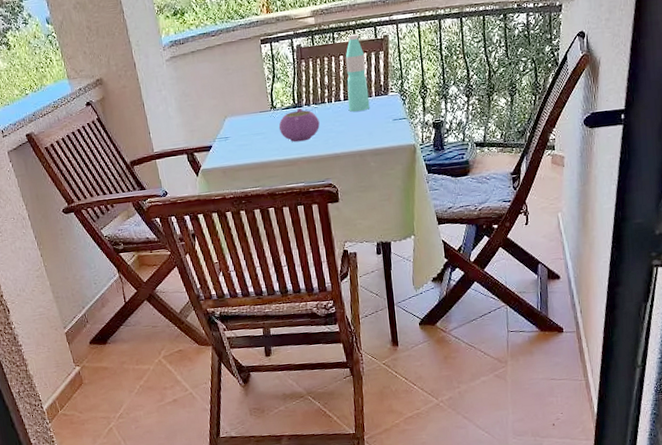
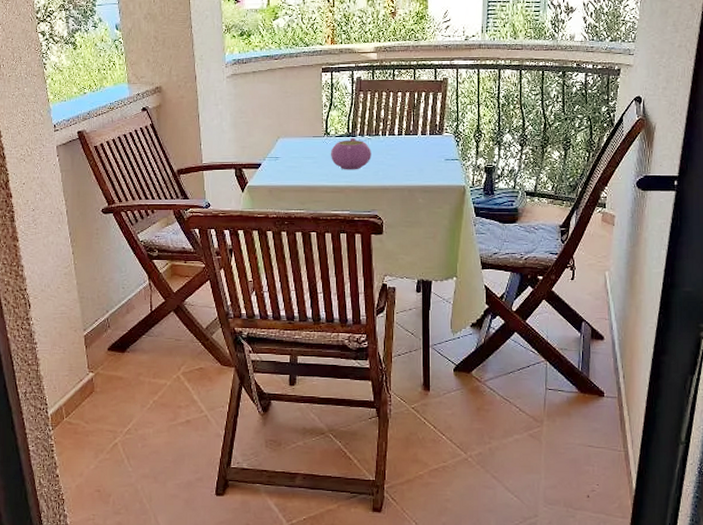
water bottle: present [345,33,370,112] -> none [401,73,423,147]

